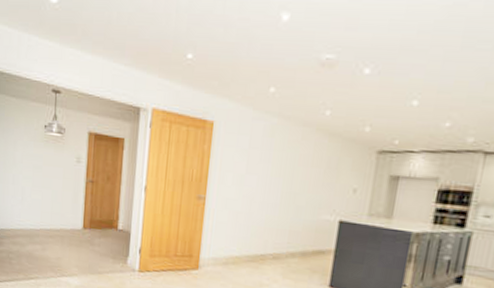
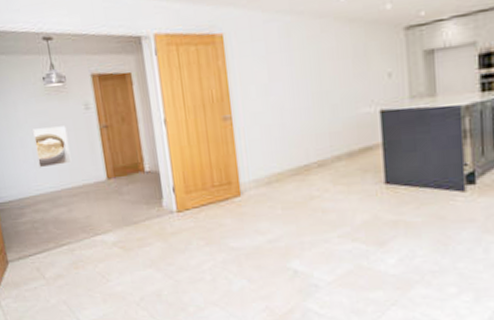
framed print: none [25,170,56,208] -> present [33,126,72,168]

